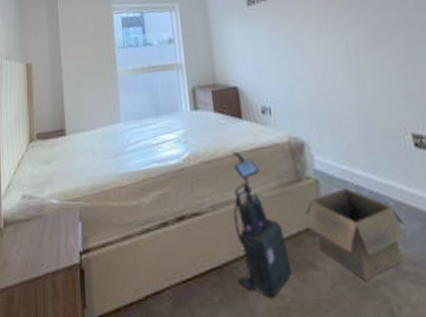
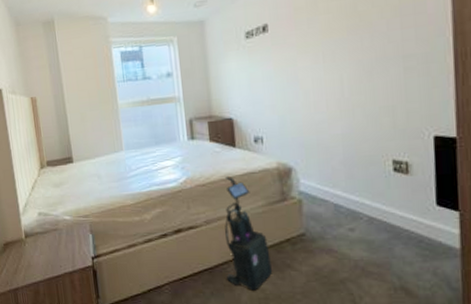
box: present [304,188,405,280] -> none [287,206,375,278]

